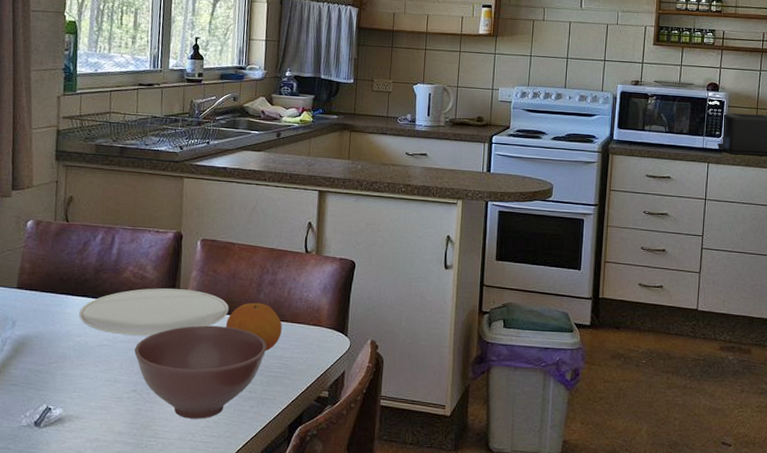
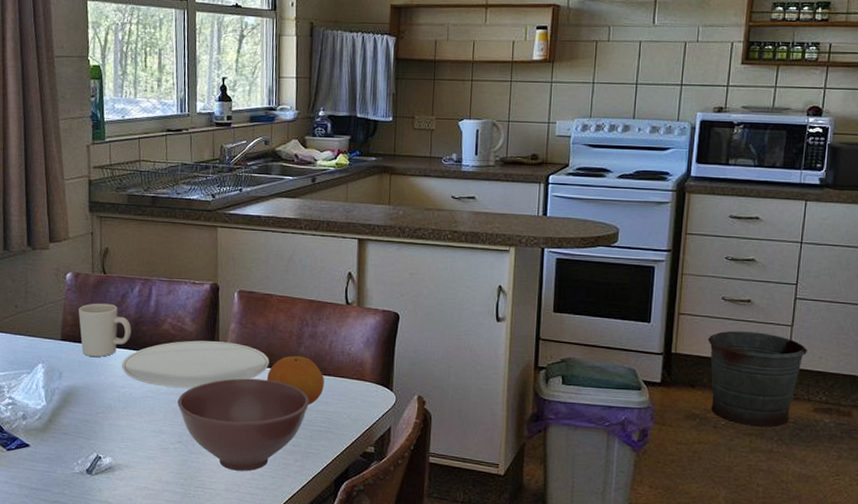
mug: none [37,251,92,305] -> present [79,303,132,357]
bucket: none [630,277,713,365] -> present [708,331,807,427]

